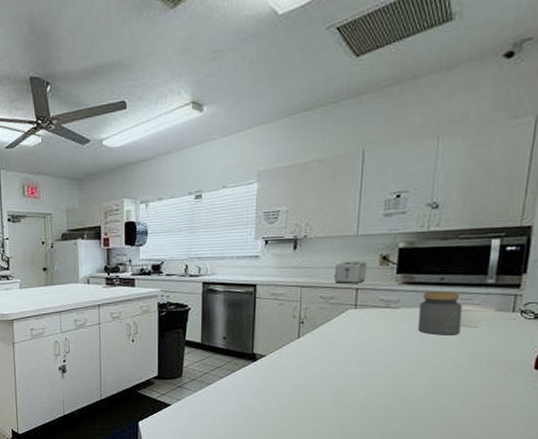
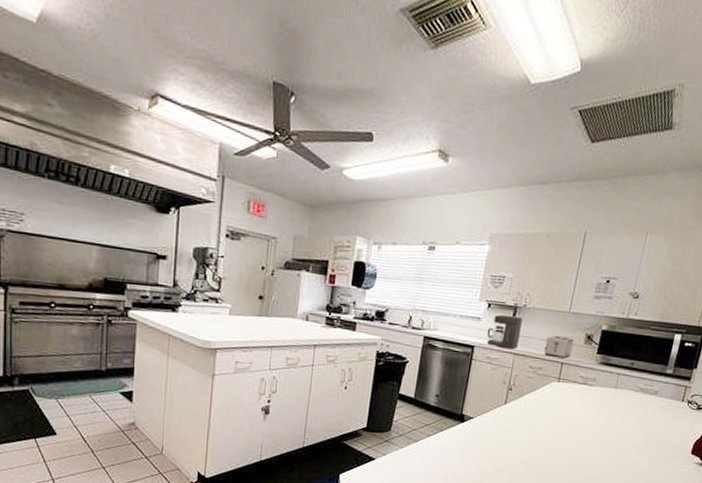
coffee maker: none [268,248,305,283] -> present [486,314,523,349]
jar: present [418,291,463,336] -> none [607,374,645,417]
bowl: present [459,304,497,328] -> none [640,389,671,412]

